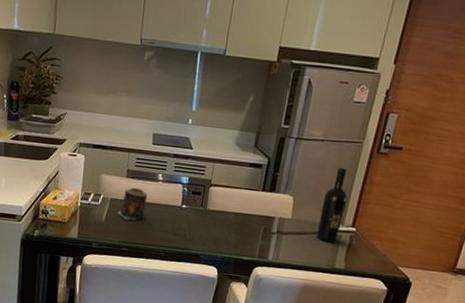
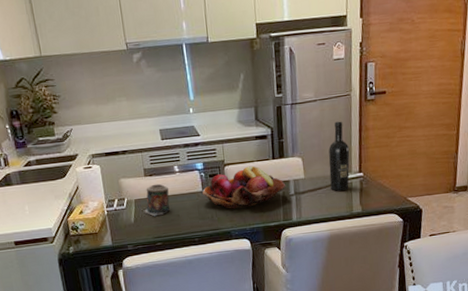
fruit basket: none [181,192,270,235] -> present [202,165,286,209]

